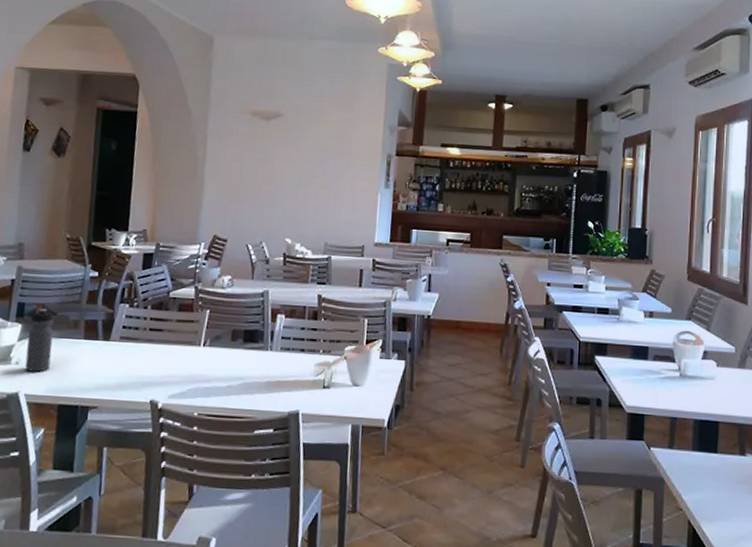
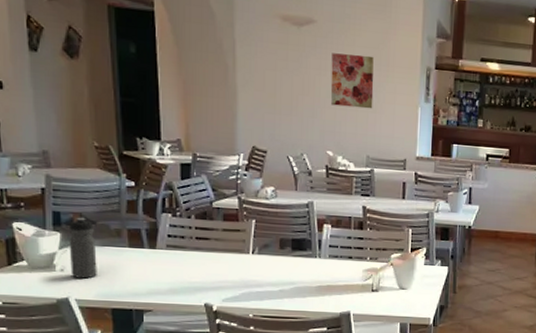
wall art: none [293,144,336,196] -> present [330,53,374,109]

